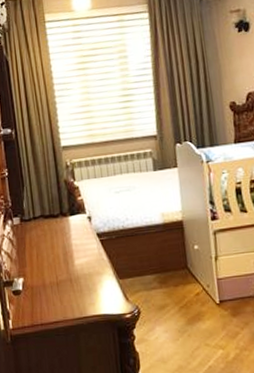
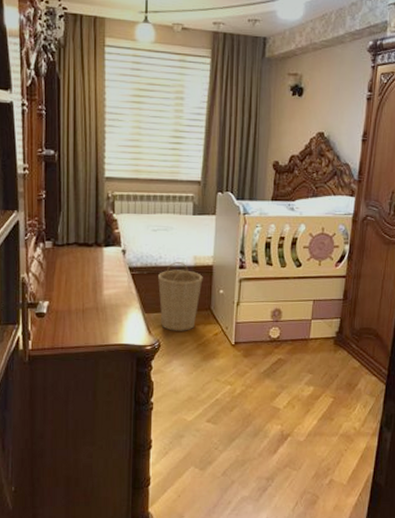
basket: none [126,221,175,296] -> present [157,261,203,331]

